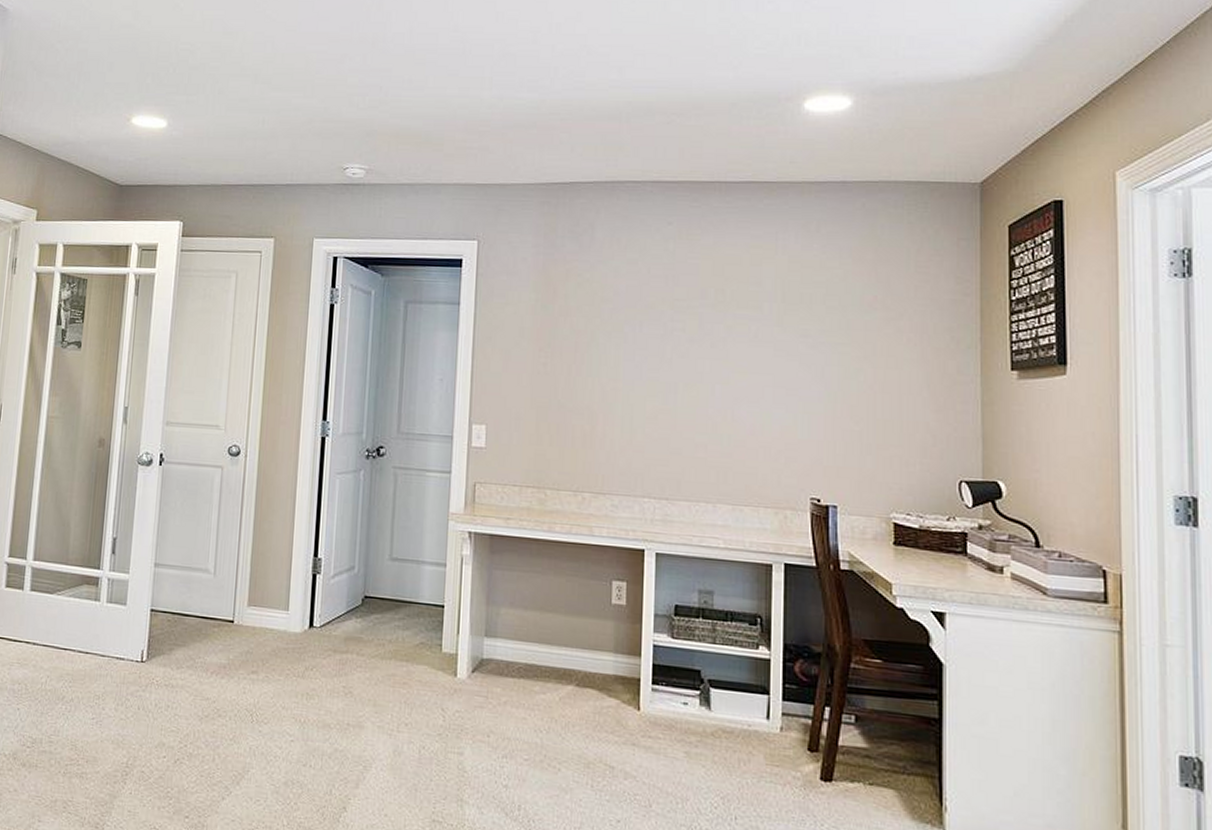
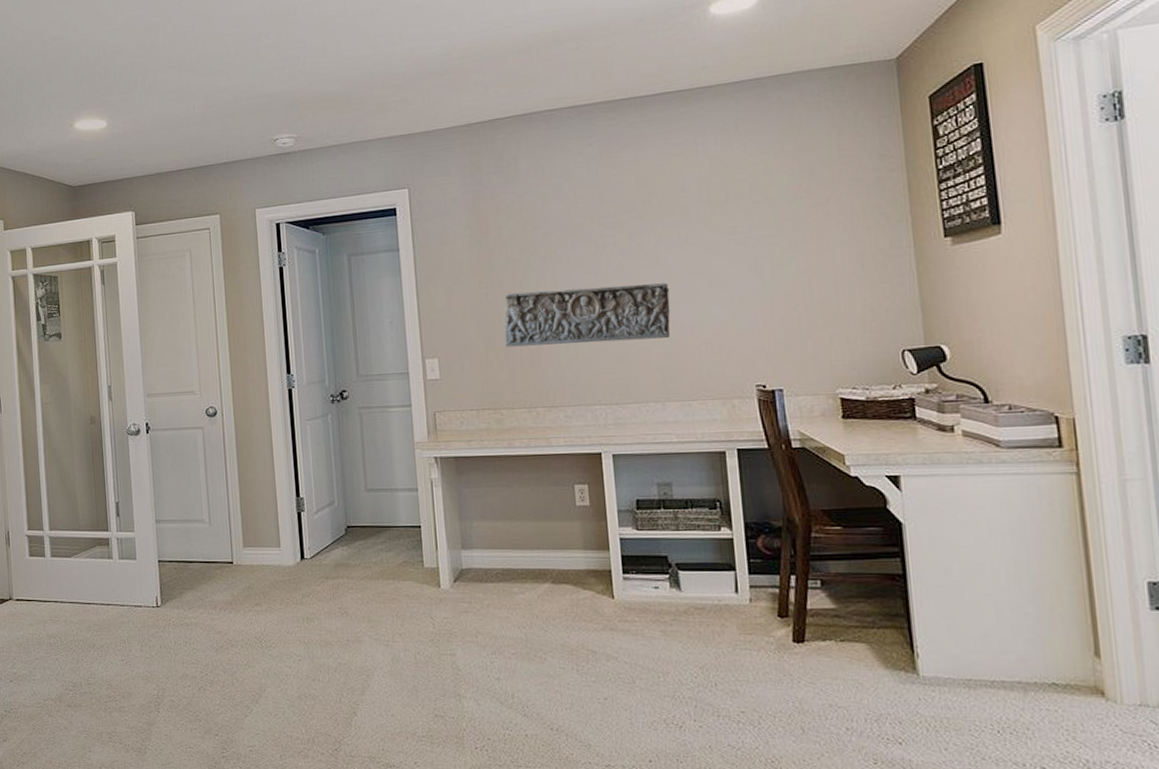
wall relief: none [558,366,733,436] -> present [504,283,671,347]

